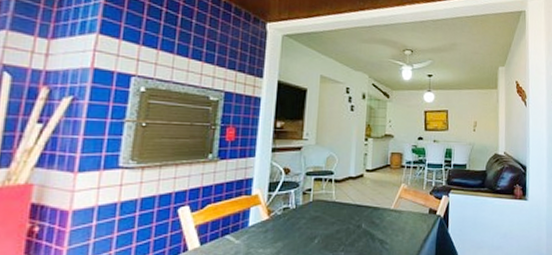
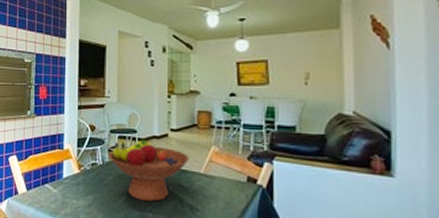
fruit bowl: none [303,180,382,241] -> present [109,139,190,202]

